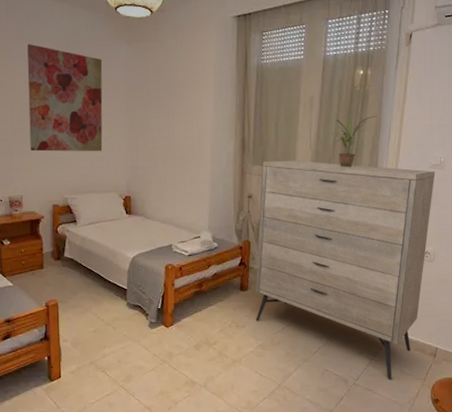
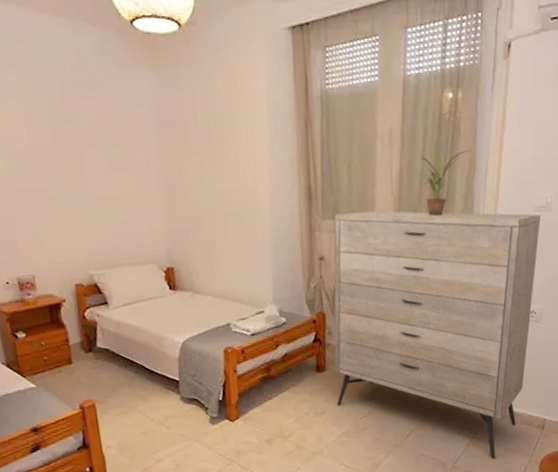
wall art: present [27,44,103,152] -> none [17,75,132,218]

